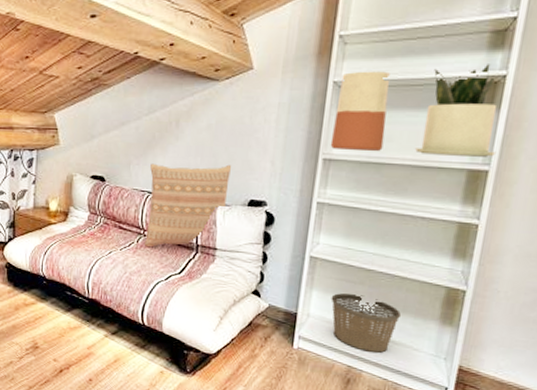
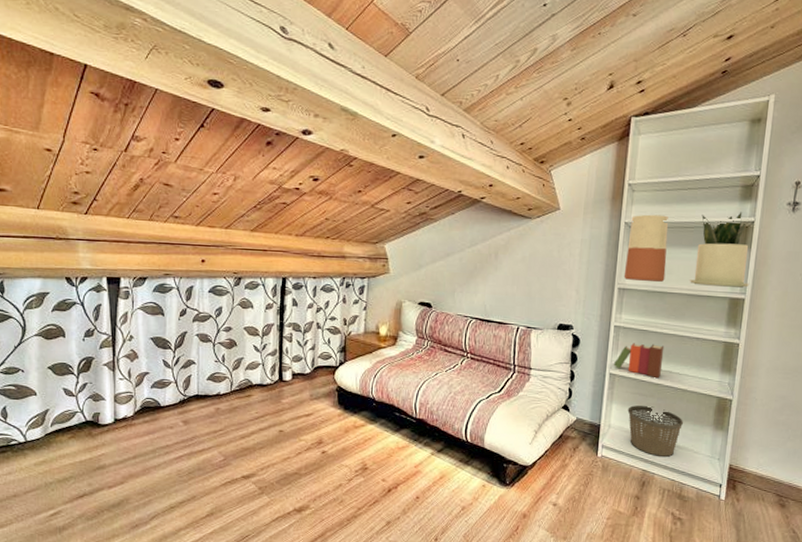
pillow: present [143,163,231,248] -> none [467,291,543,369]
books: none [314,222,380,264] -> present [613,343,665,379]

